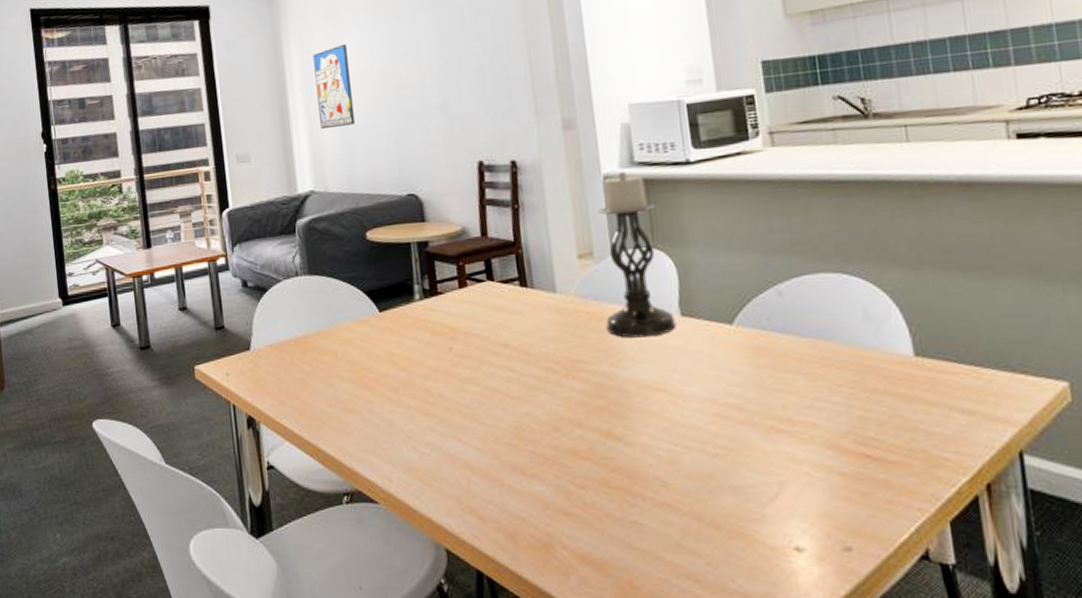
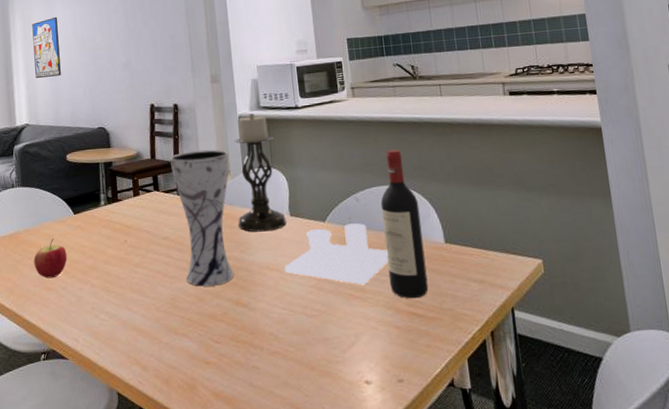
apple: none [328,343,373,397] -> present [33,238,67,279]
vase: none [507,222,602,412] -> present [169,149,234,287]
salt and pepper shaker set: none [675,326,828,414] -> present [285,223,388,285]
wine bottle: none [815,221,890,435] -> present [380,149,429,299]

